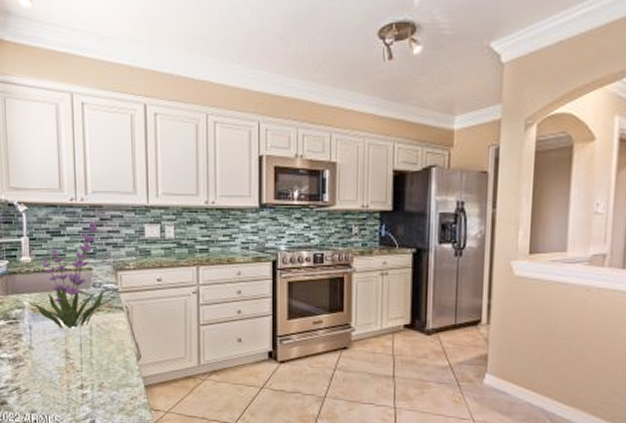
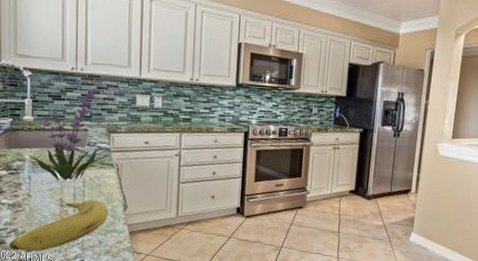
fruit: none [12,350,120,413] -> present [9,200,108,252]

